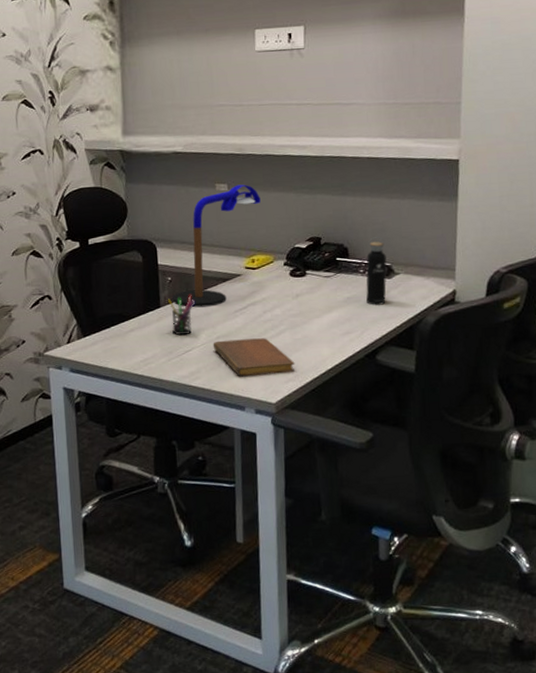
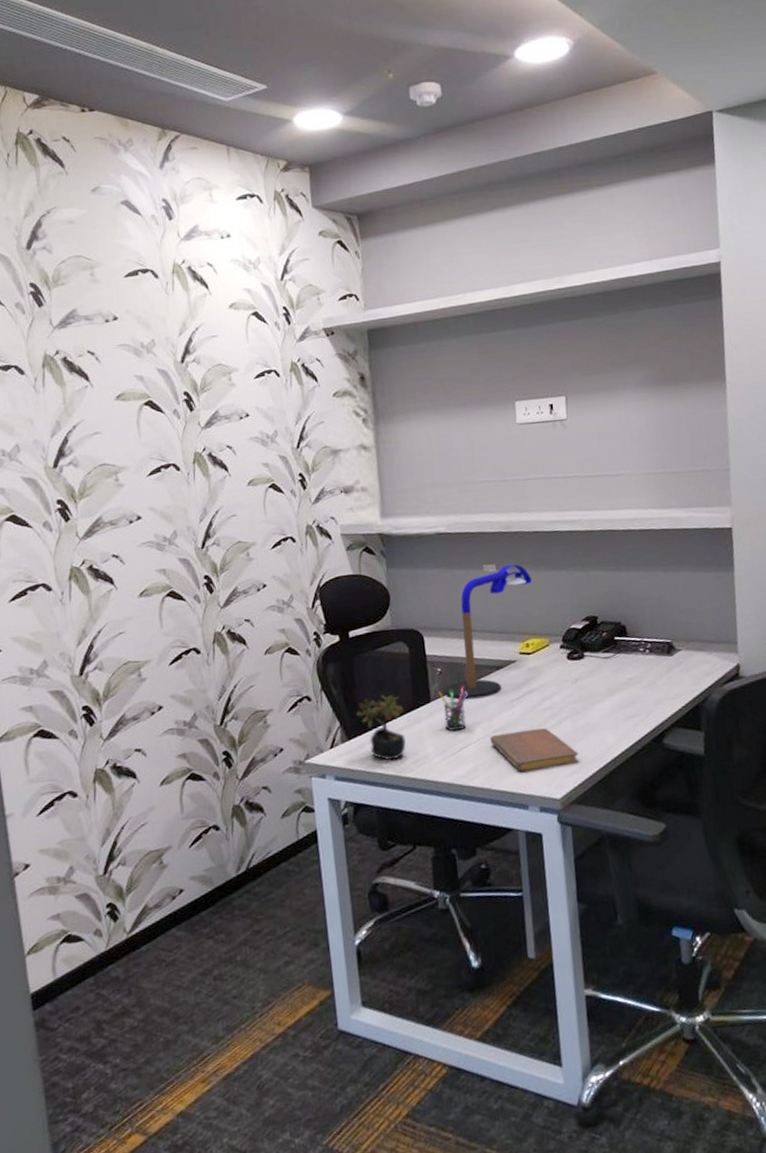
succulent plant: none [92,298,136,358] -> present [356,695,406,761]
water bottle: present [366,237,387,305] -> none [646,612,669,686]

